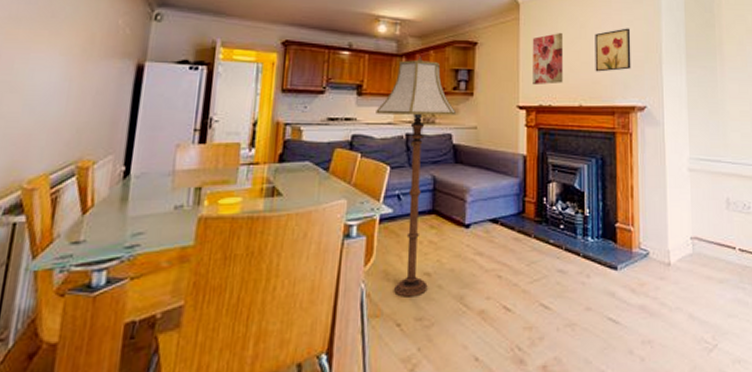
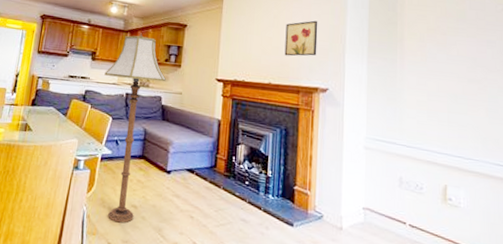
wall art: present [532,33,564,85] -> none [230,21,259,63]

